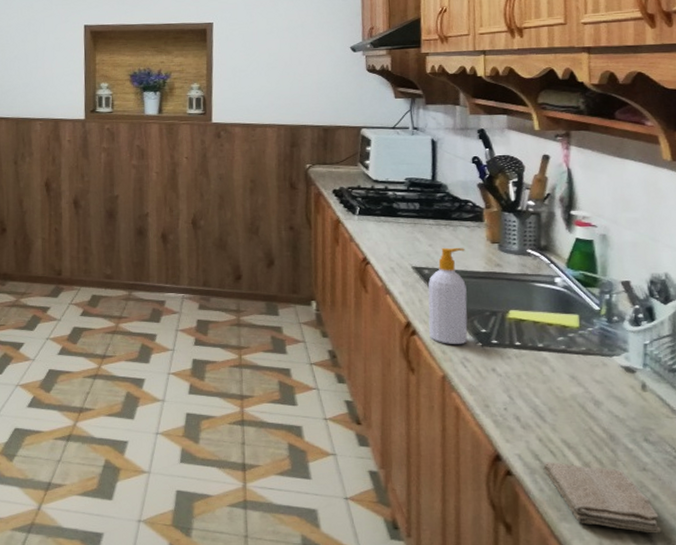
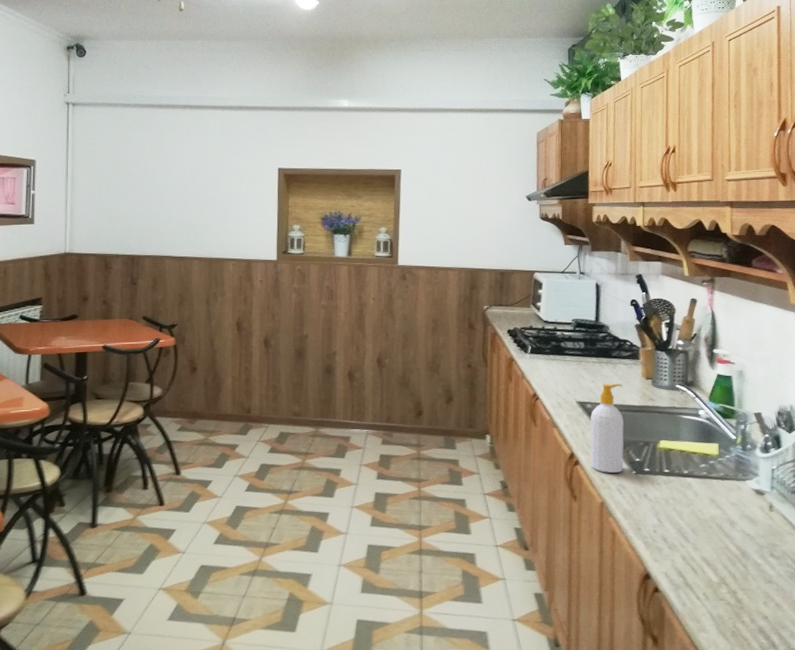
washcloth: present [543,462,661,532] -> none [686,578,783,638]

